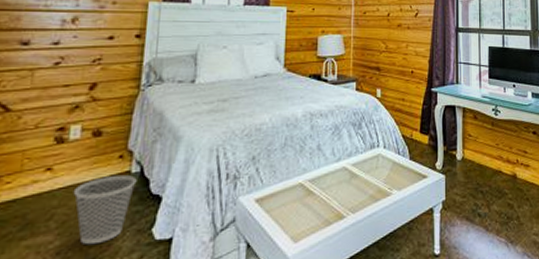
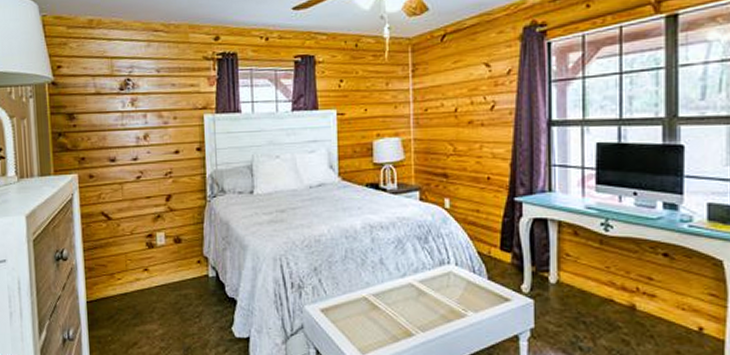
wastebasket: present [74,175,137,245] -> none [167,279,214,336]

